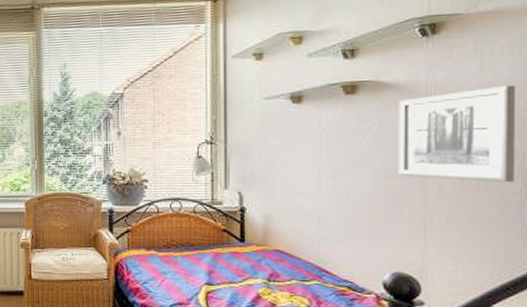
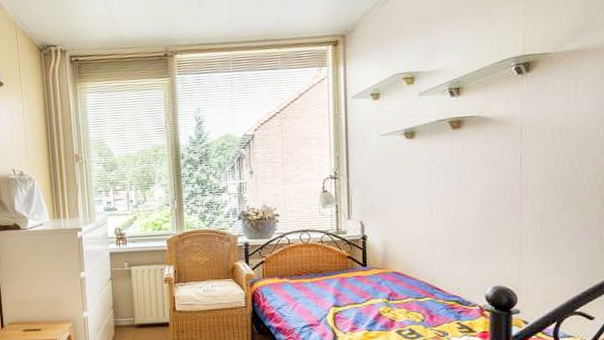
wall art: present [398,84,517,183] -> none [498,116,597,203]

